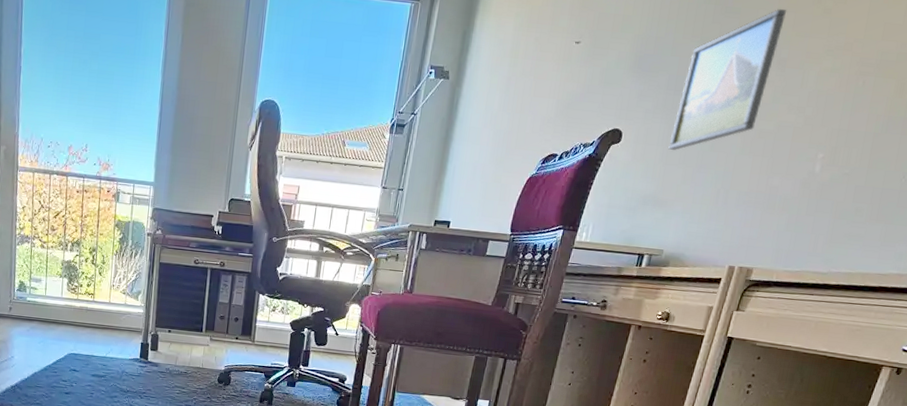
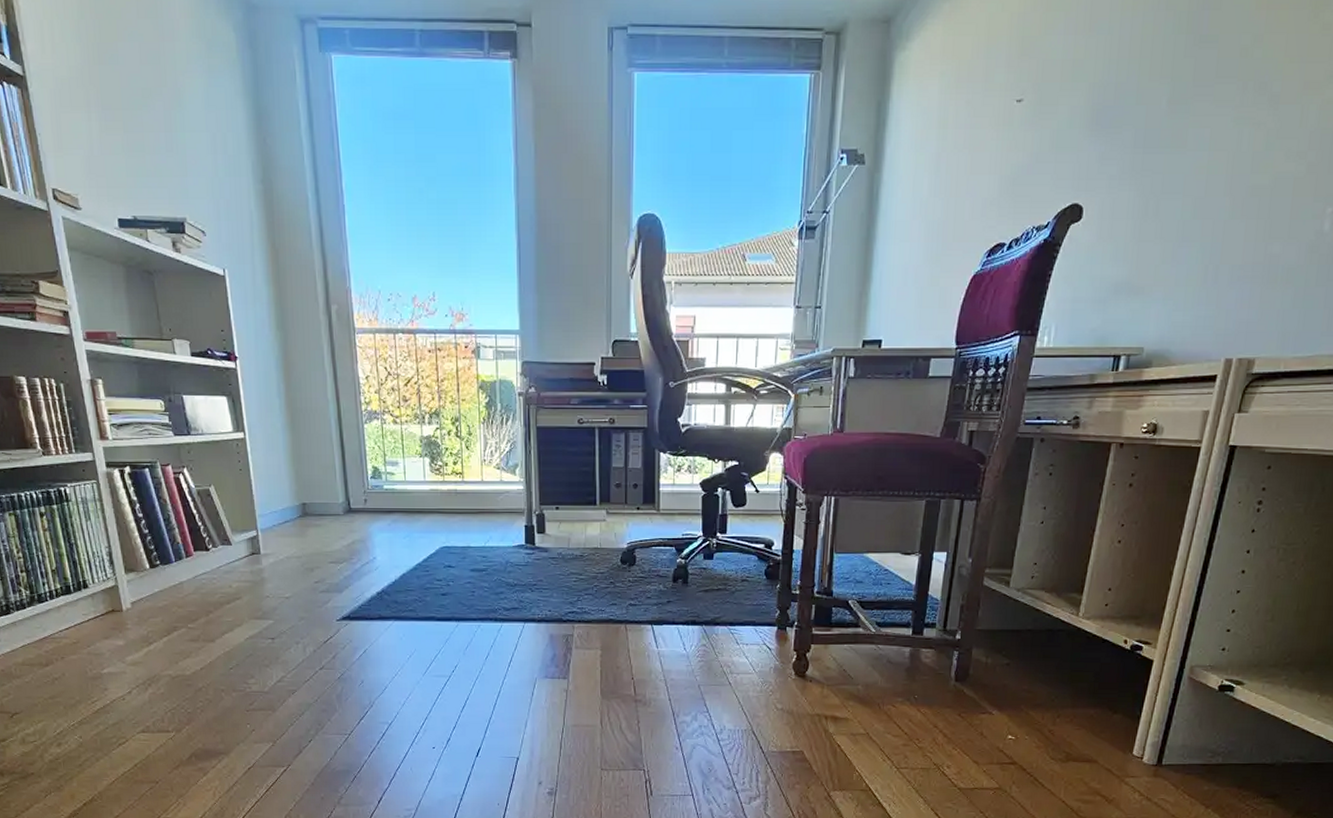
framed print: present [668,8,787,150] -> none [1141,29,1277,223]

